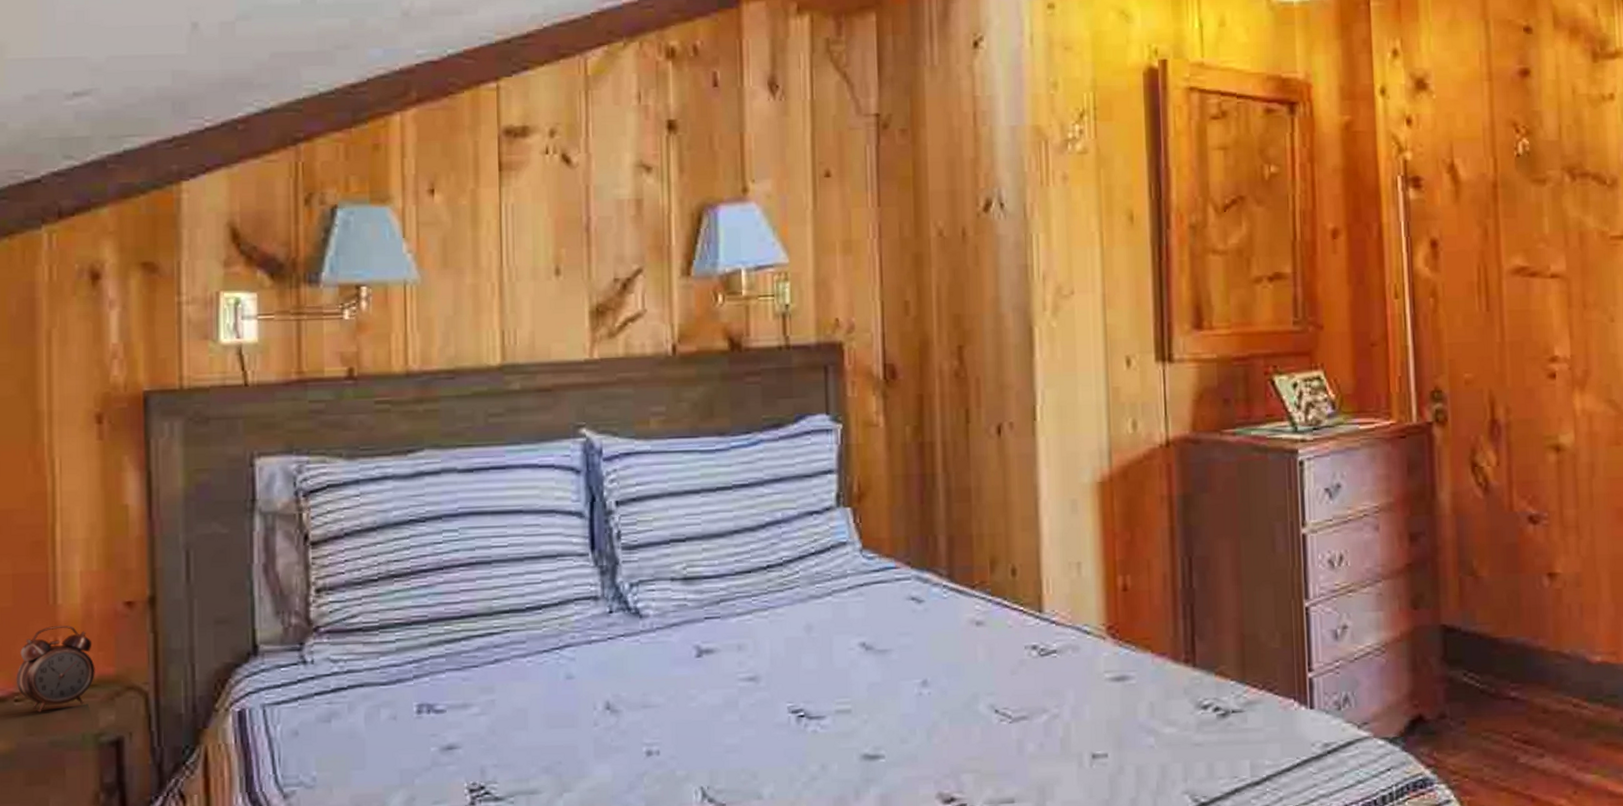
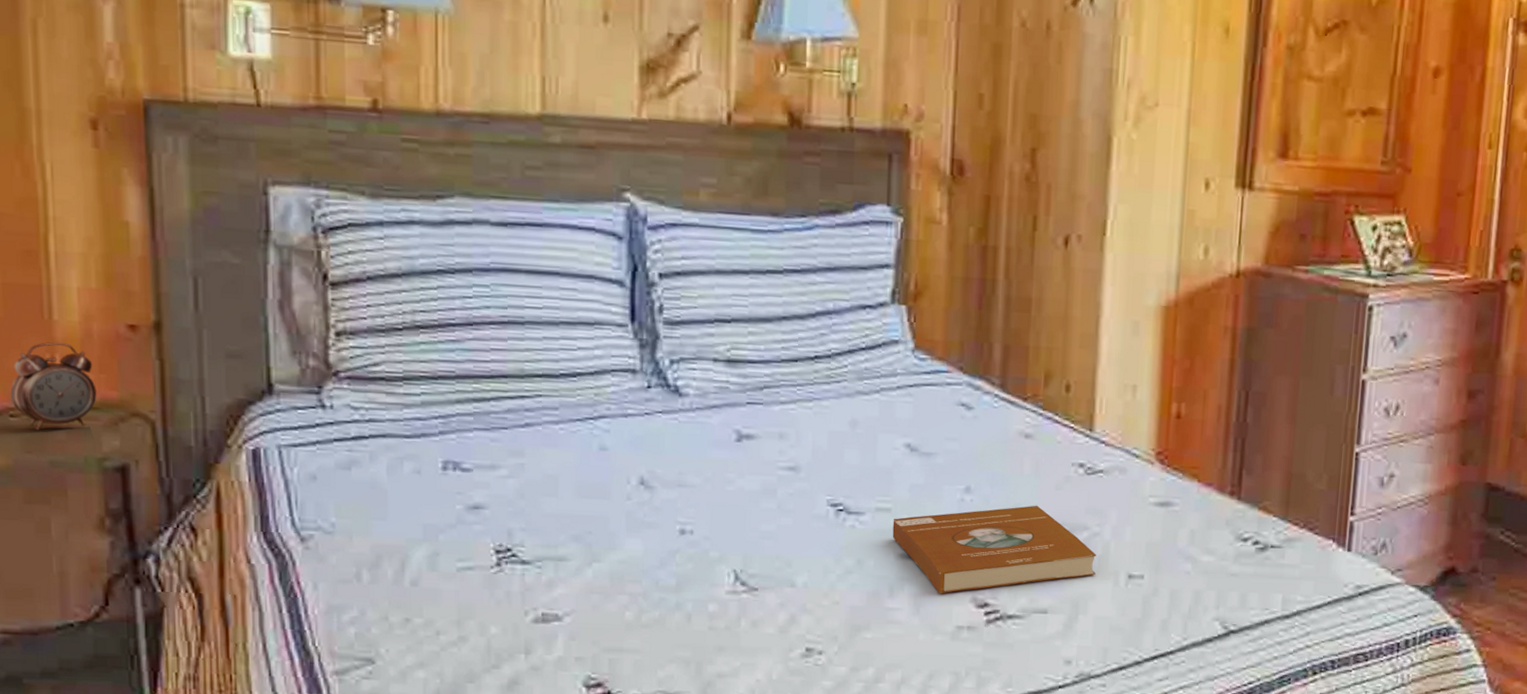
book: none [853,692,1059,793] -> present [892,505,1097,594]

